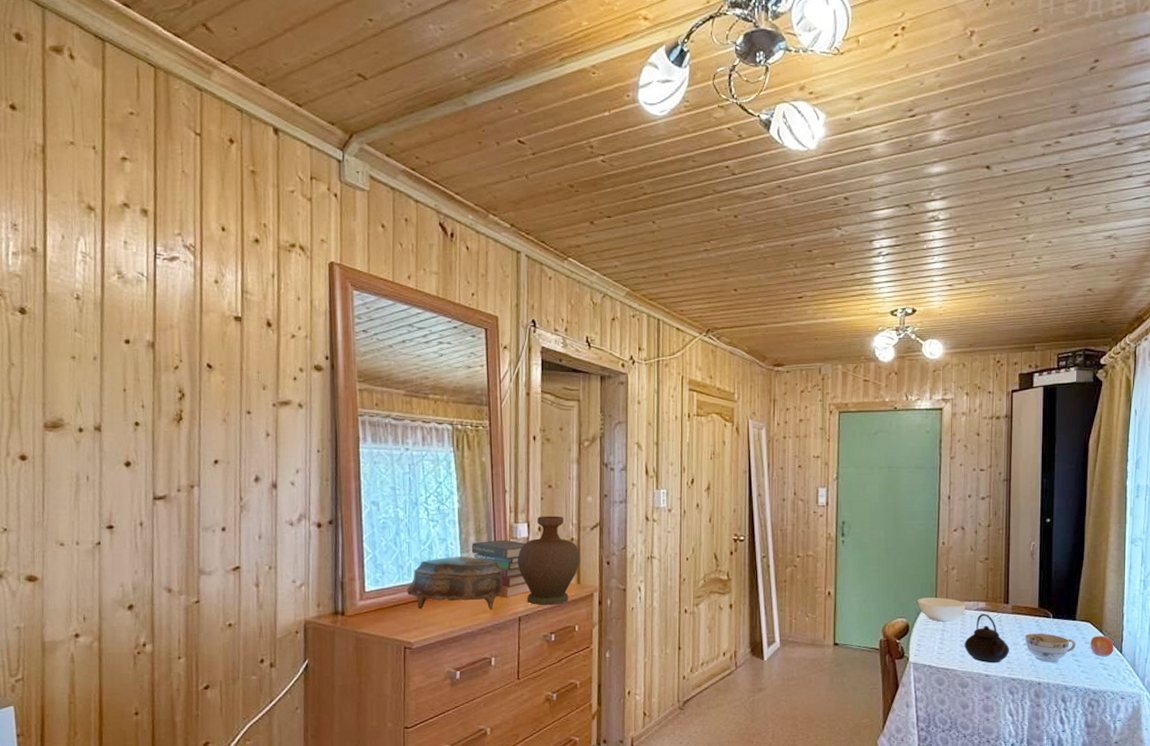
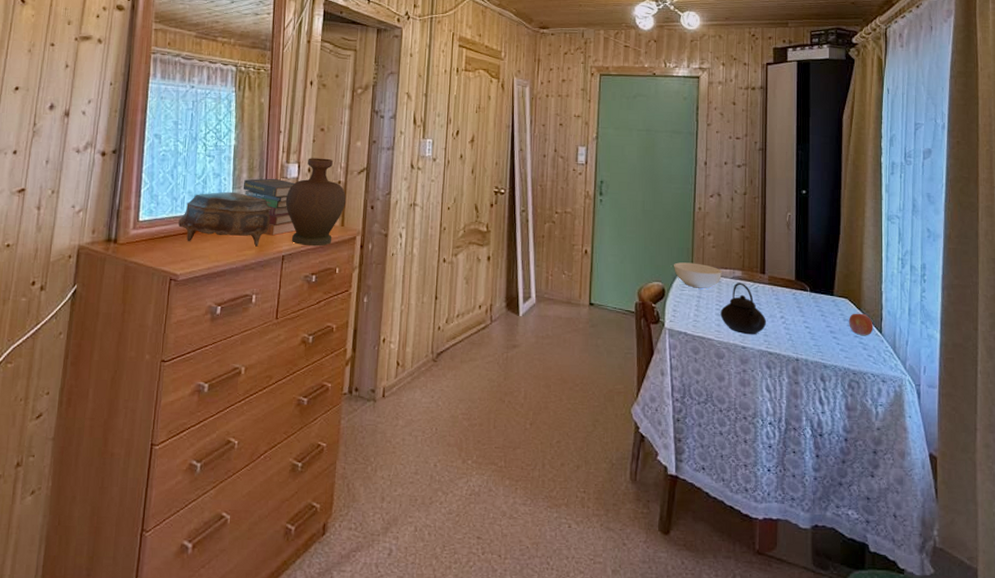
teacup: present [1024,633,1076,663] -> none [781,306,835,339]

